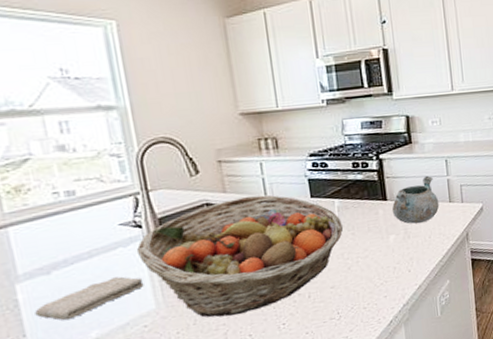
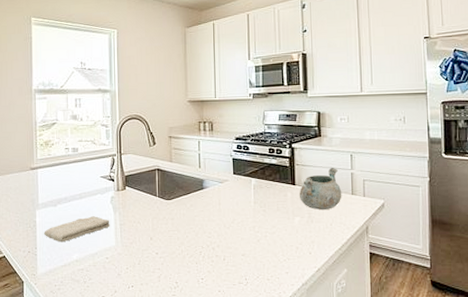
fruit basket: present [136,195,343,318] -> none [108,167,256,262]

